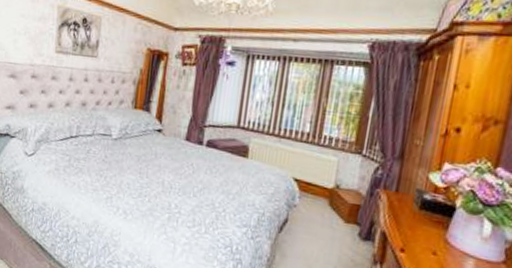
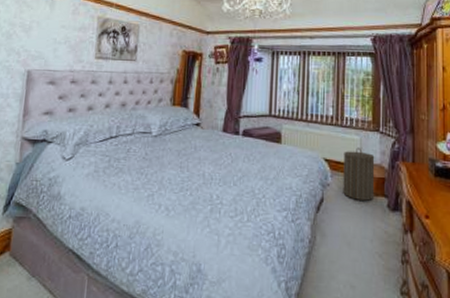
laundry hamper: none [310,169,352,227] -> present [343,147,375,201]

